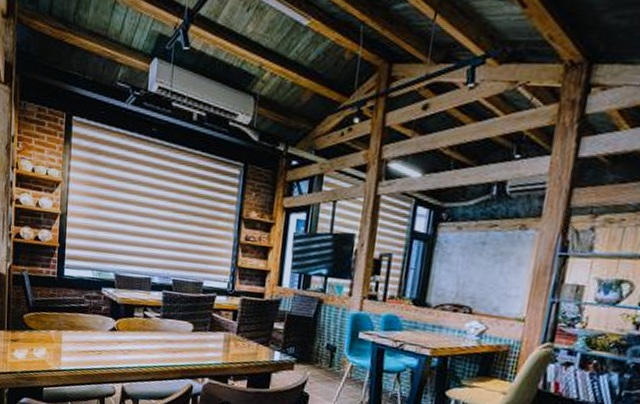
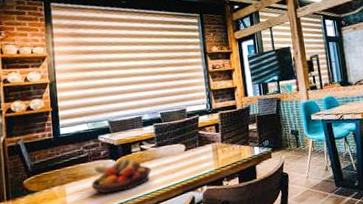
fruit bowl: none [87,321,151,357] -> present [91,158,151,194]

